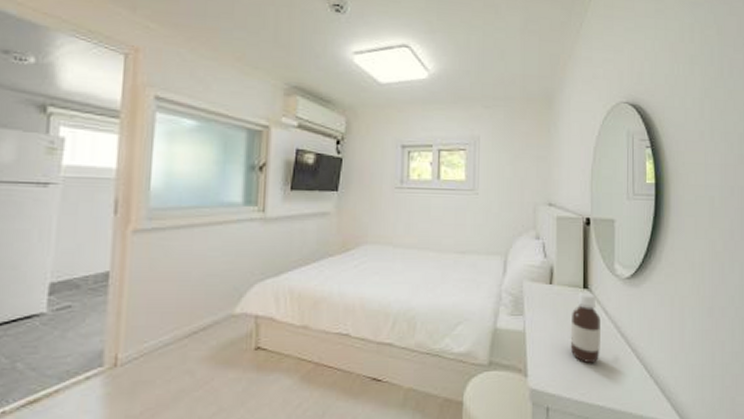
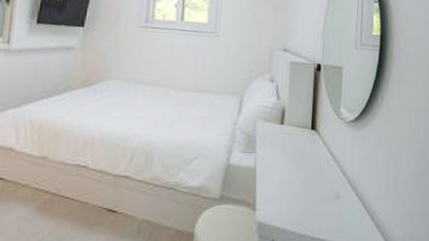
bottle: present [570,292,601,364] -> none [296,132,326,200]

